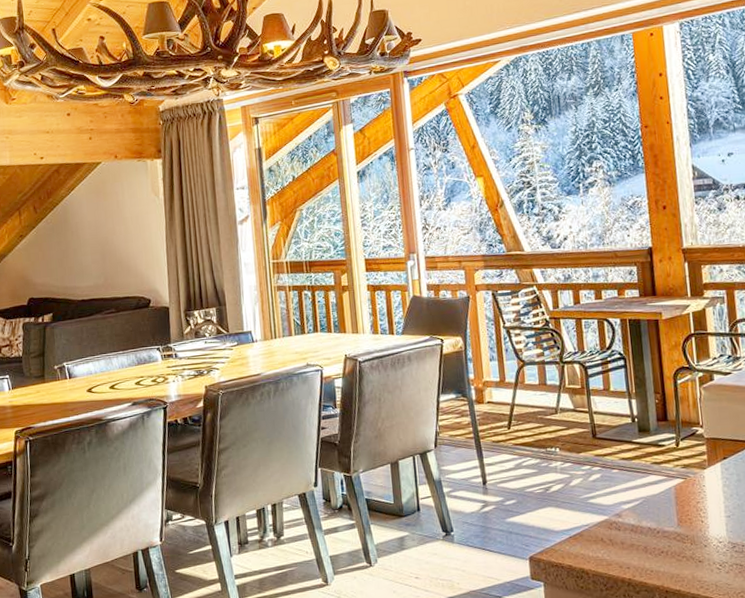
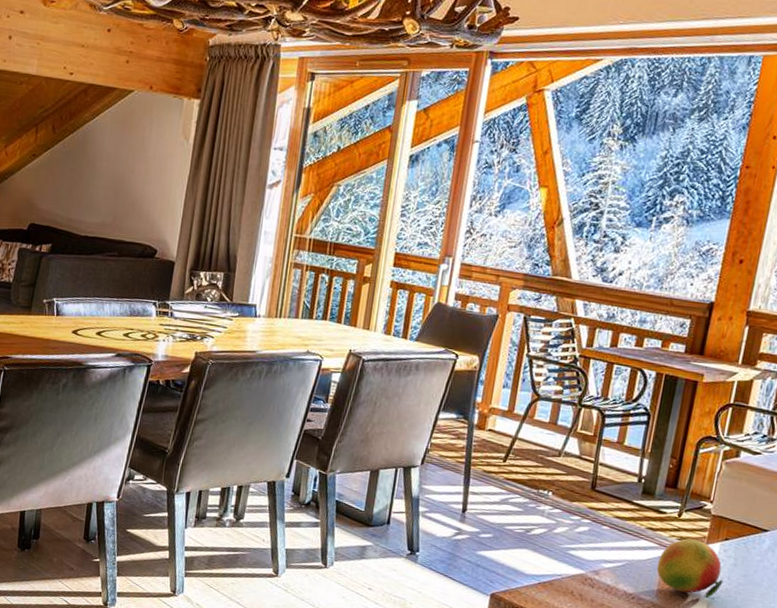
fruit: none [670,465,734,518] -> present [656,539,724,599]

